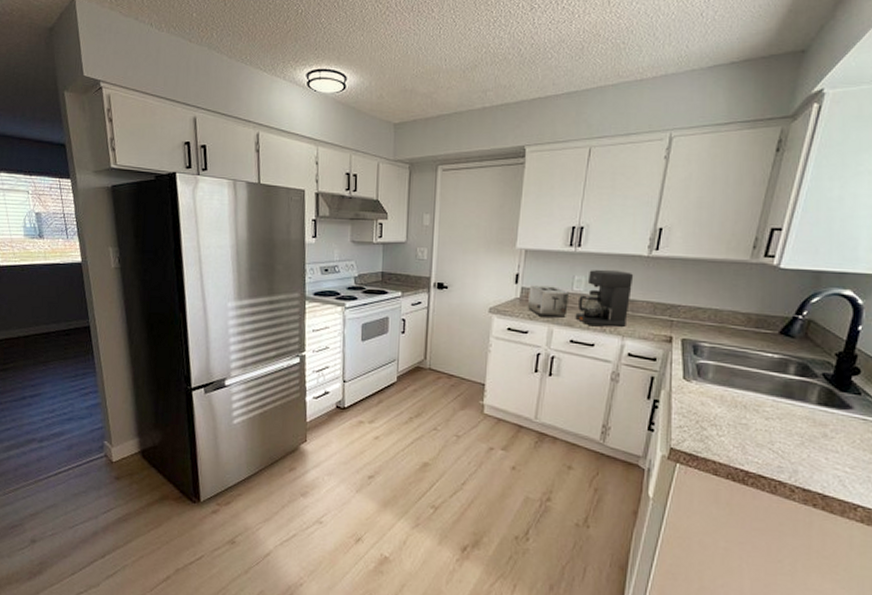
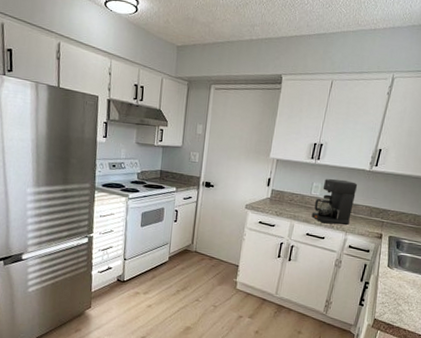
toaster: present [528,285,570,318] -> none [276,188,309,216]

